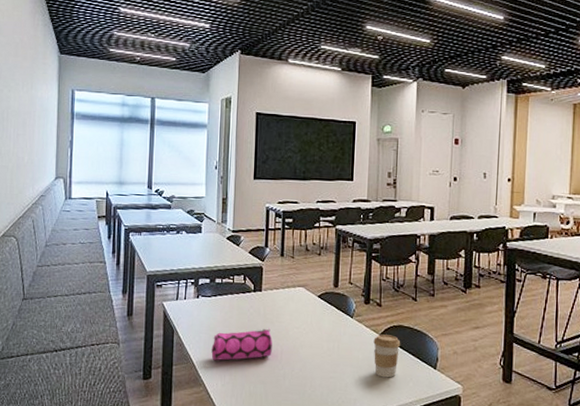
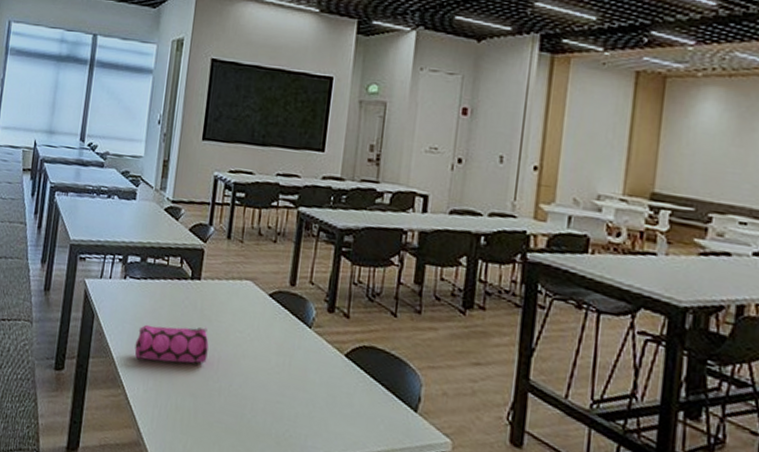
coffee cup: present [373,334,401,378] -> none [334,354,372,415]

